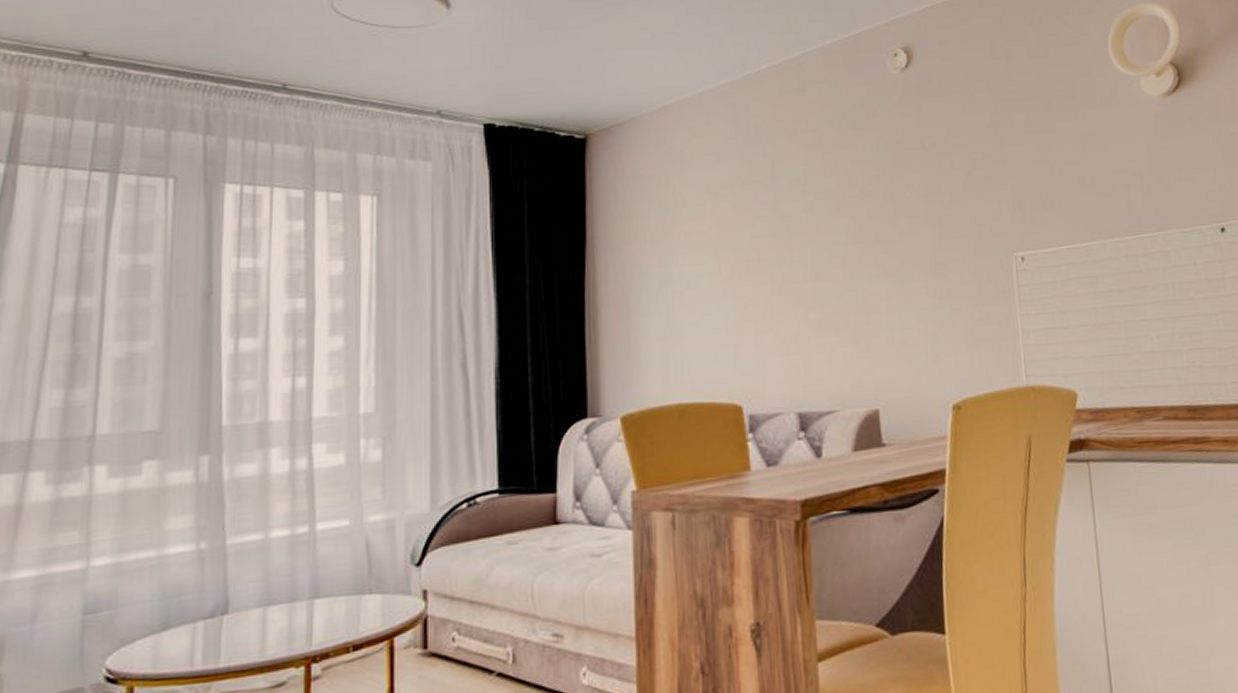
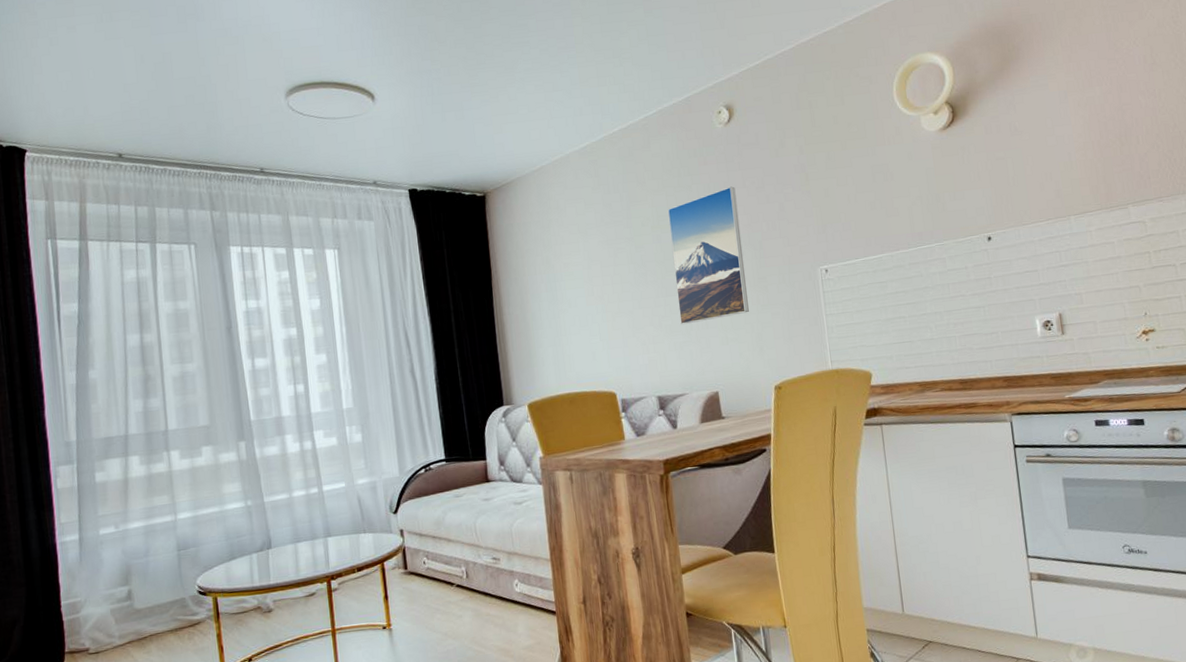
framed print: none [823,146,923,320] -> present [667,186,749,325]

